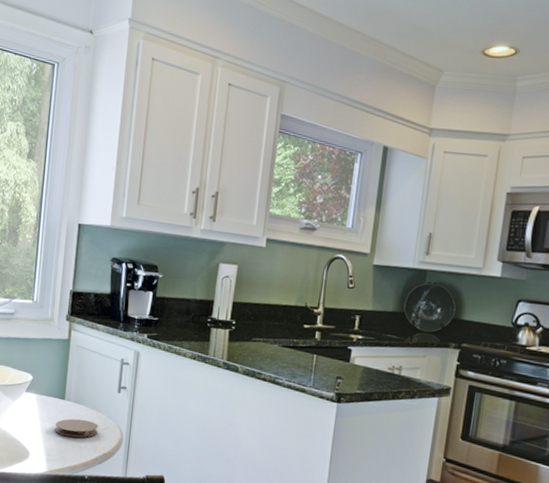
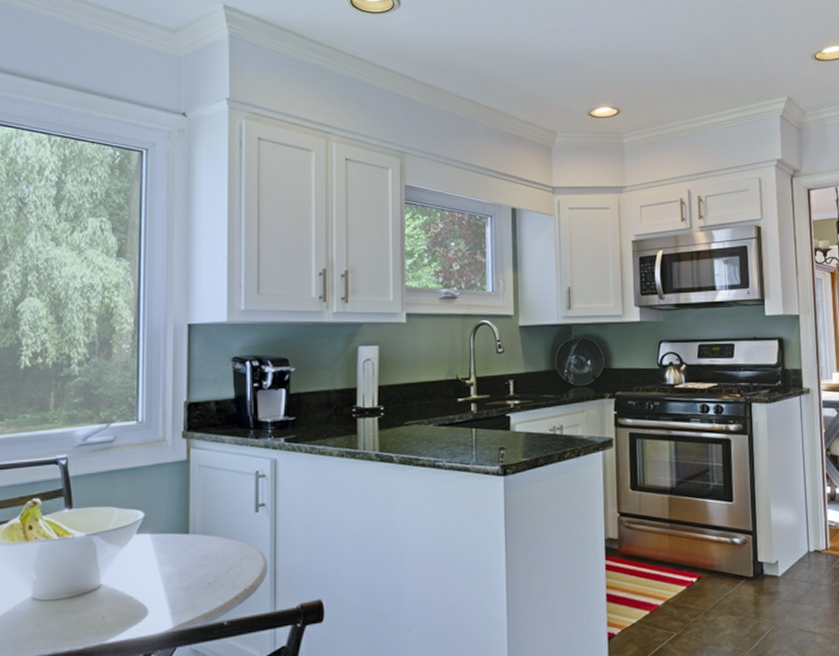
coaster: present [54,418,98,438] -> none [179,552,235,579]

